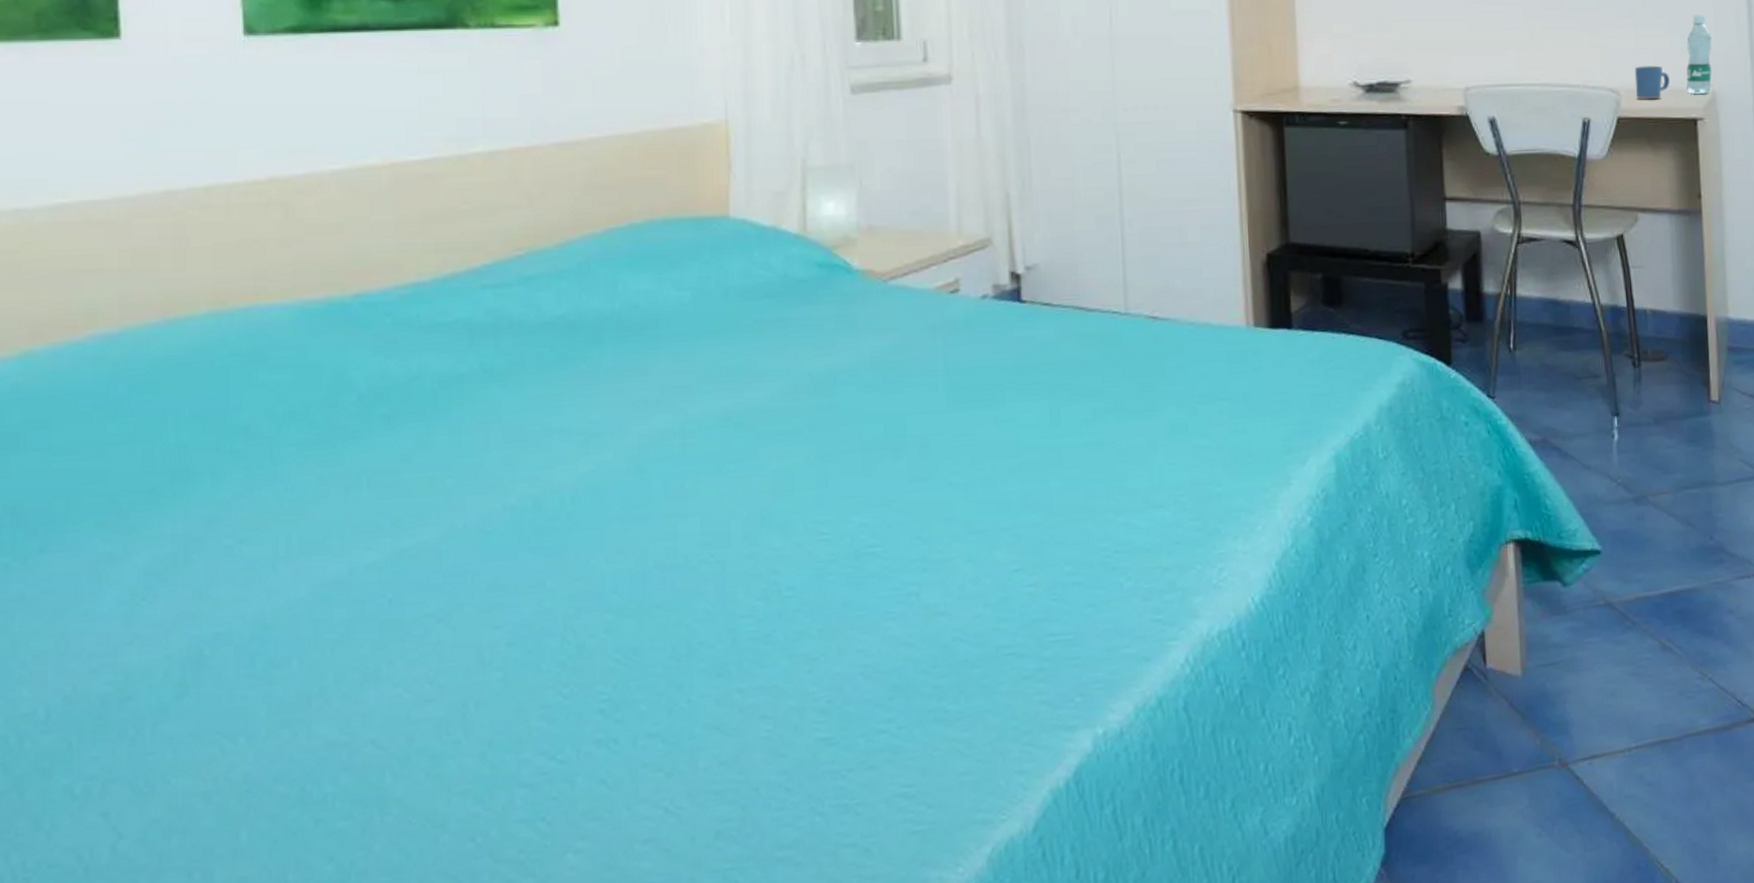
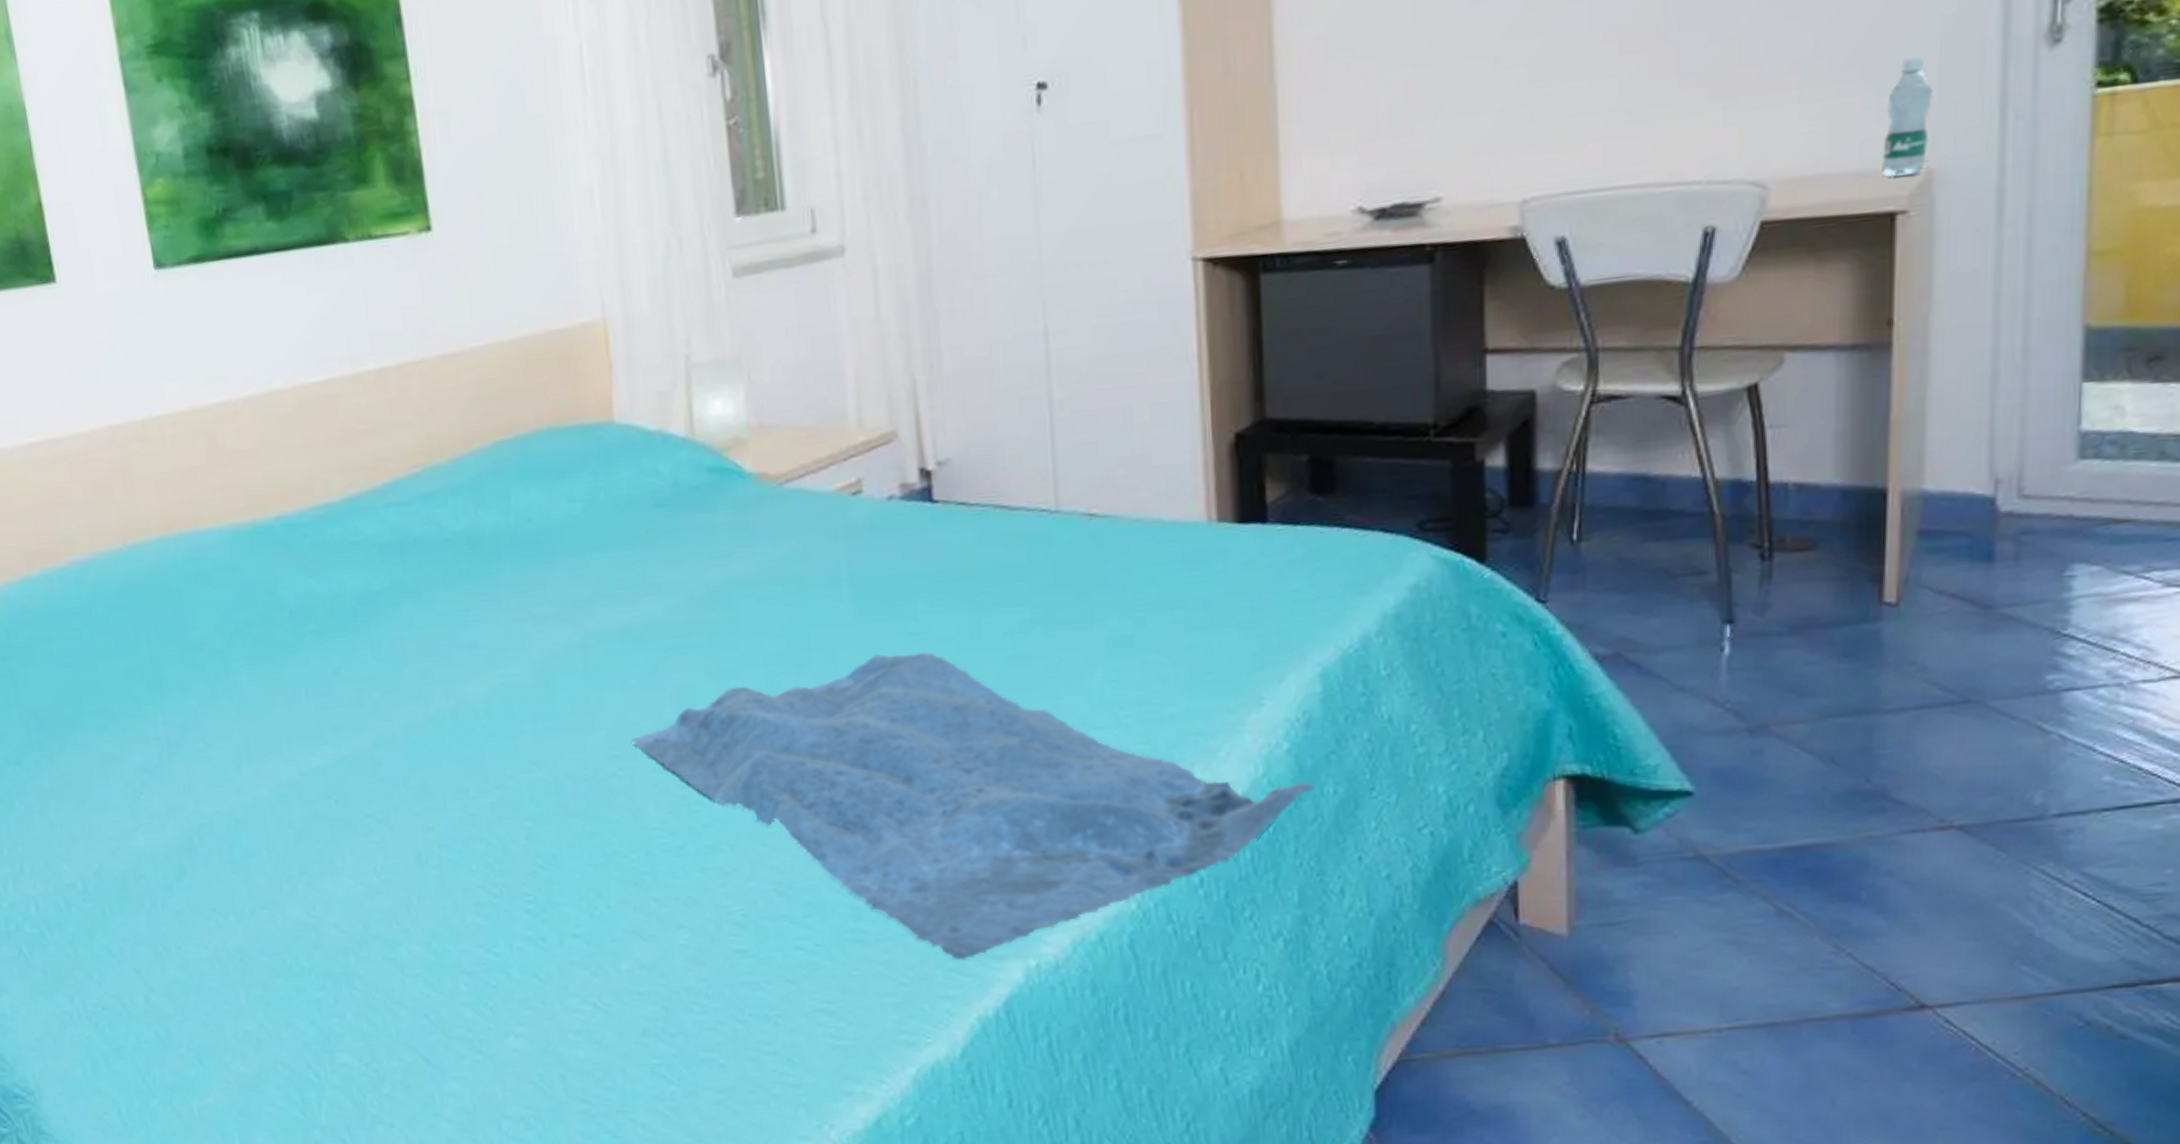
towel: none [724,437,1332,733] -> present [630,651,1315,961]
mug: present [1634,65,1670,100] -> none [1794,140,1853,193]

